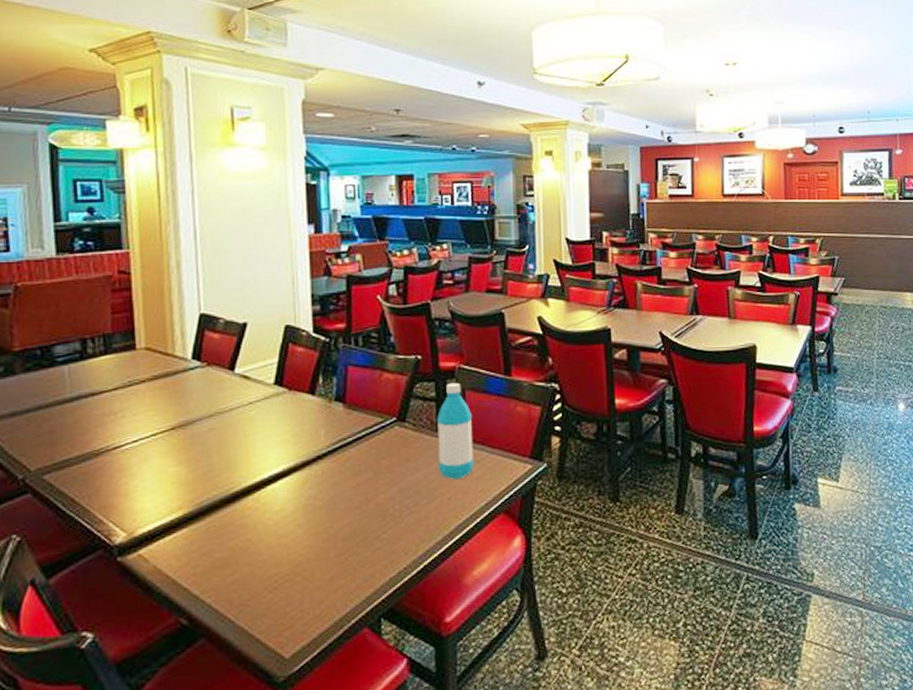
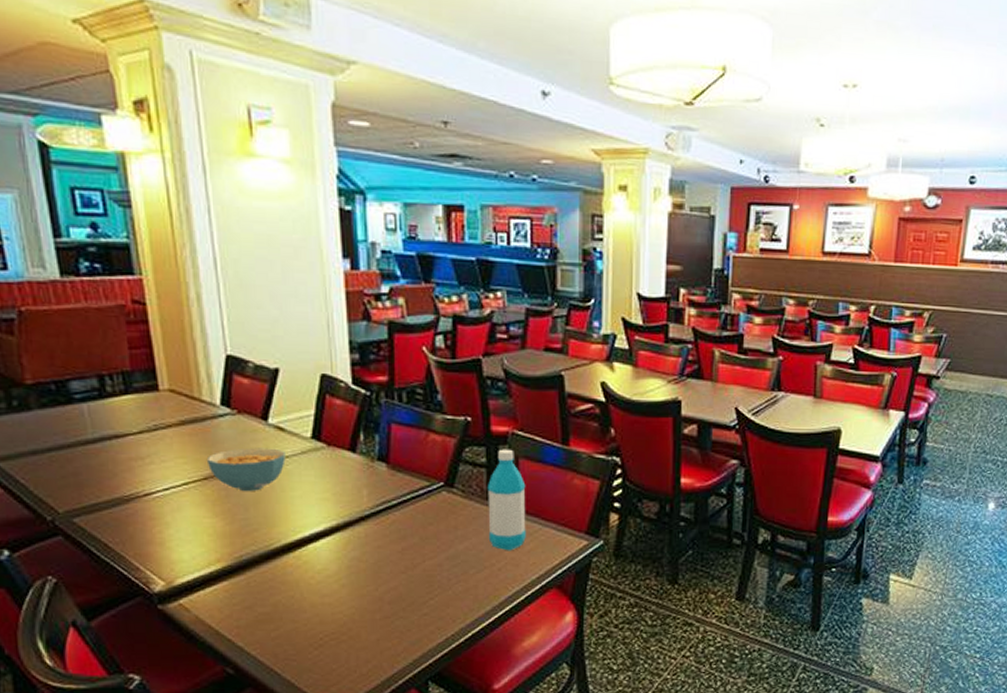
cereal bowl: none [175,395,249,438] -> present [206,448,286,491]

